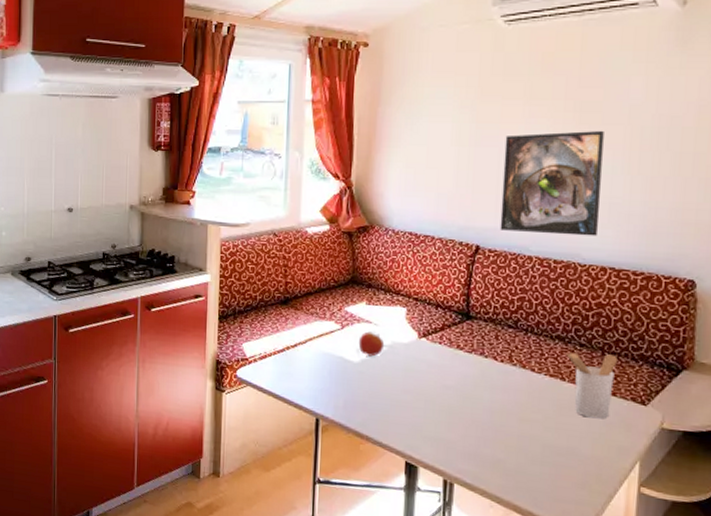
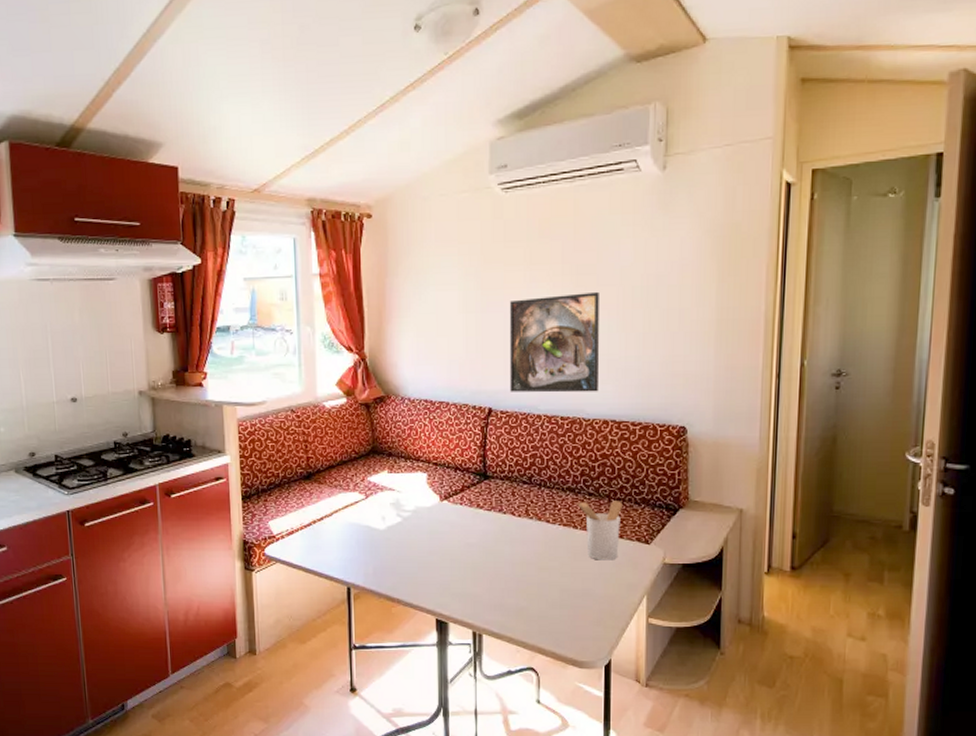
apple: present [358,331,385,357] -> none [383,499,409,523]

